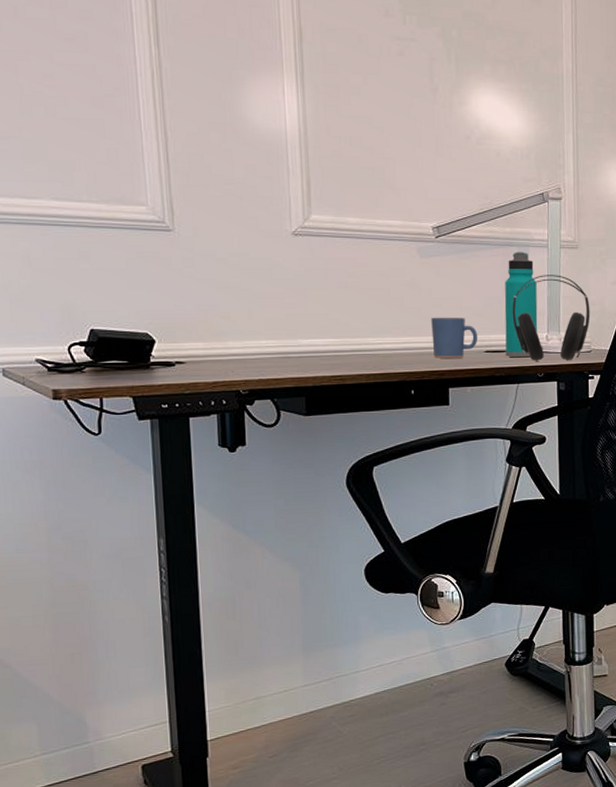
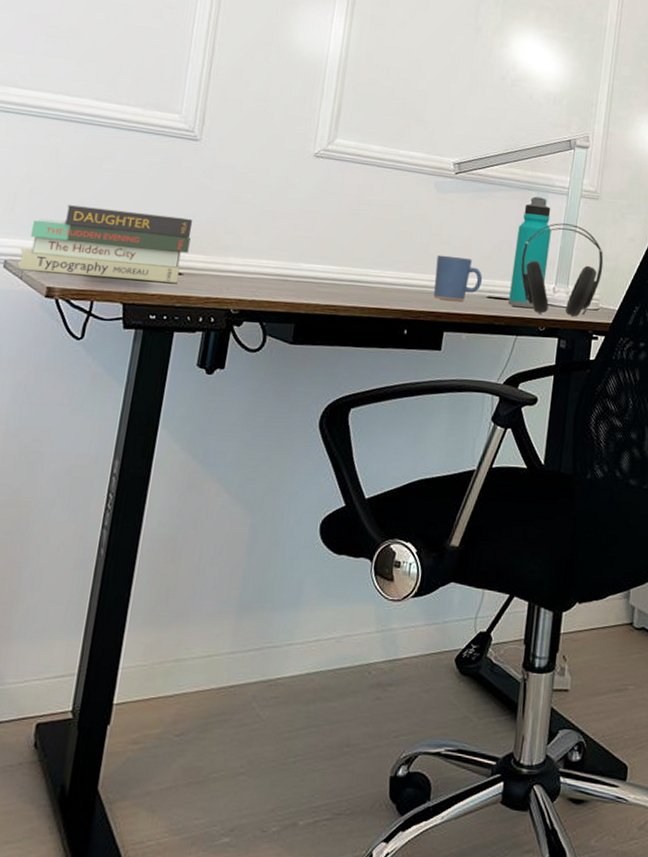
books: none [15,307,186,377] -> present [17,204,193,283]

